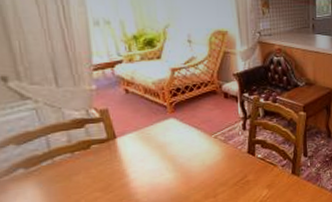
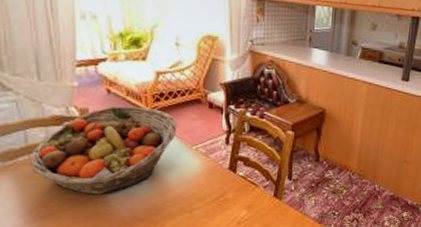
fruit basket: none [54,102,196,191] -> present [30,106,177,195]

